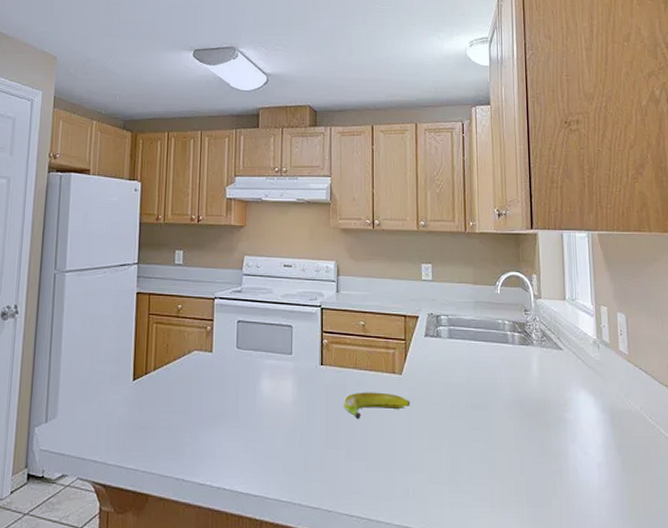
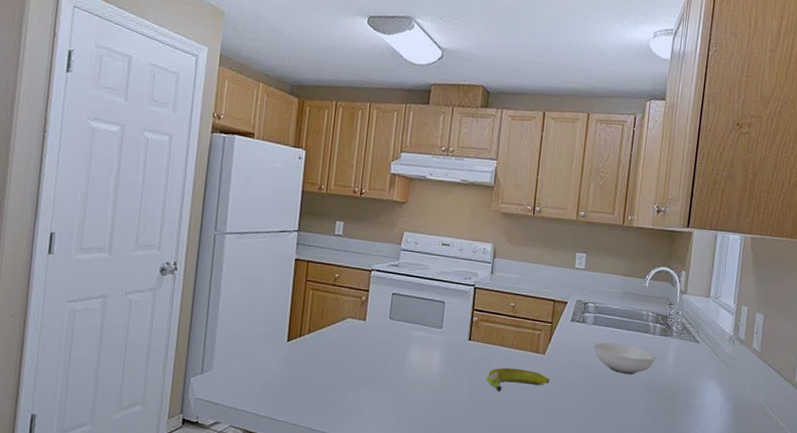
bowl: none [452,357,519,389] -> present [594,342,656,374]

